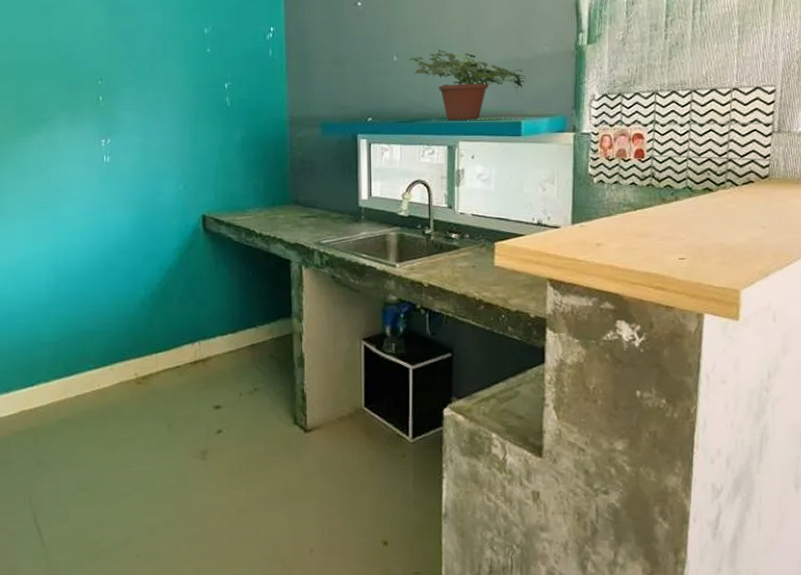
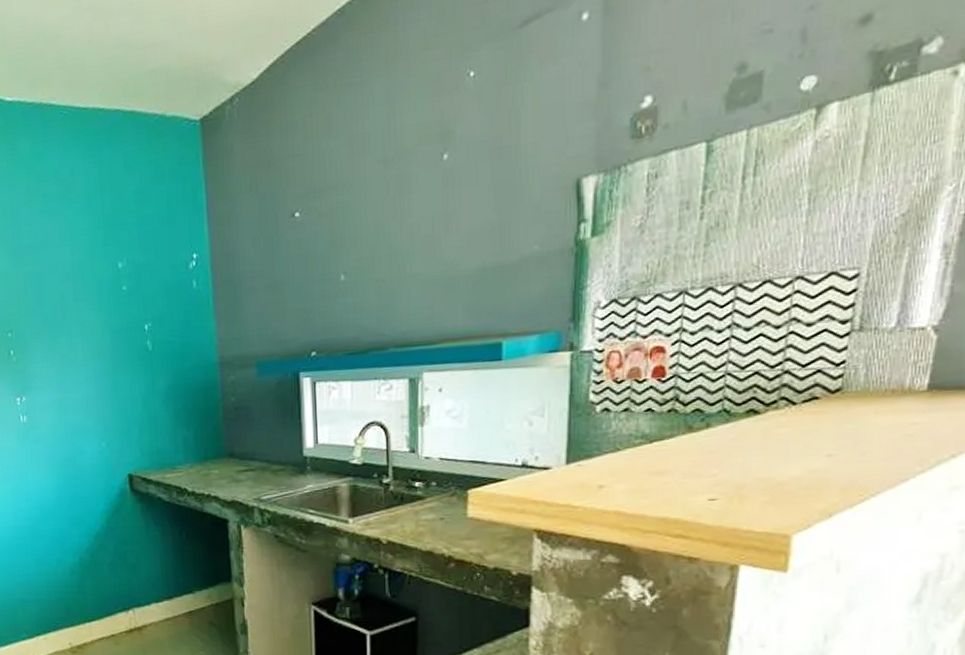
potted plant: present [409,49,527,120] -> none [360,261,509,348]

